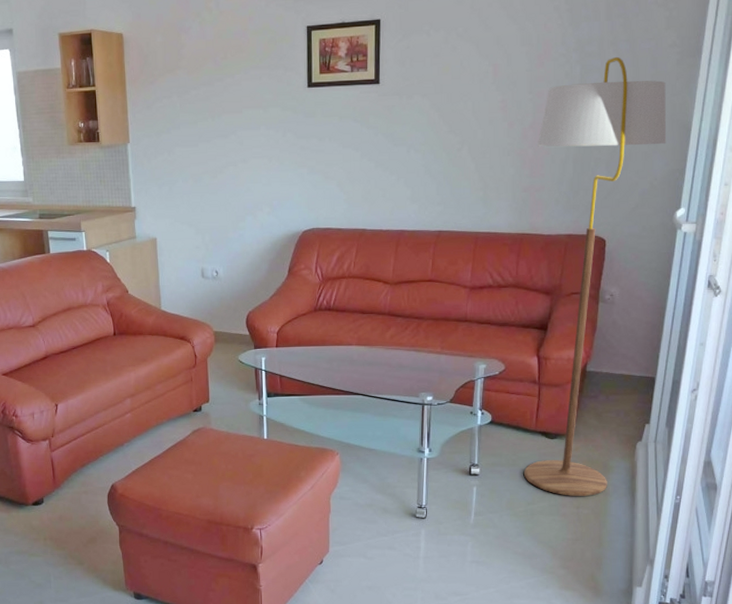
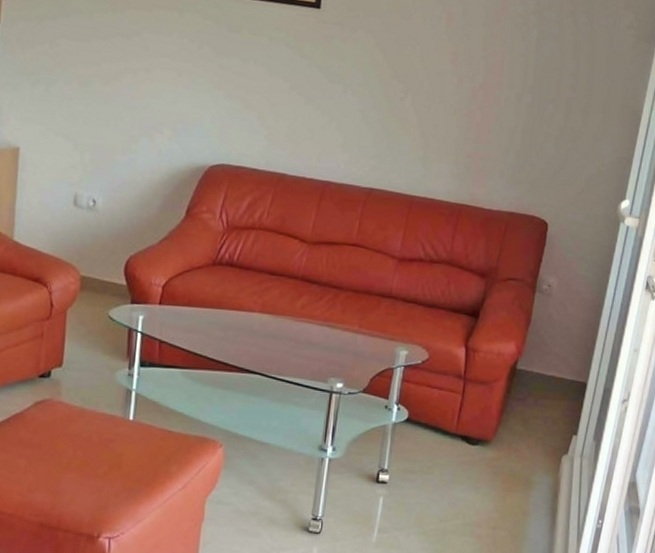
floor lamp: present [523,56,667,496] -> none [438,27,620,515]

